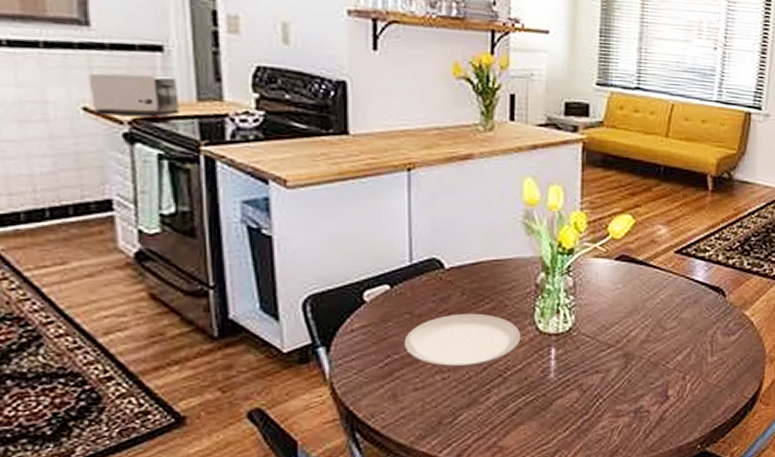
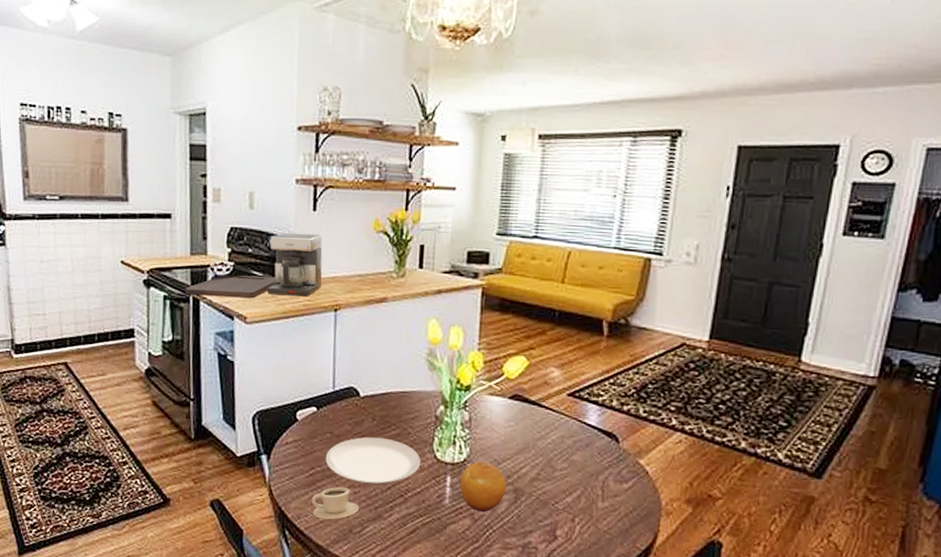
toaster: present [88,73,179,116] -> none [125,235,179,267]
cutting board: none [191,127,328,157] -> present [185,275,277,299]
coffee maker: none [314,75,390,154] -> present [267,232,323,297]
cup: none [388,373,450,414] -> present [311,486,360,520]
fruit: none [566,328,617,382] -> present [460,460,507,513]

